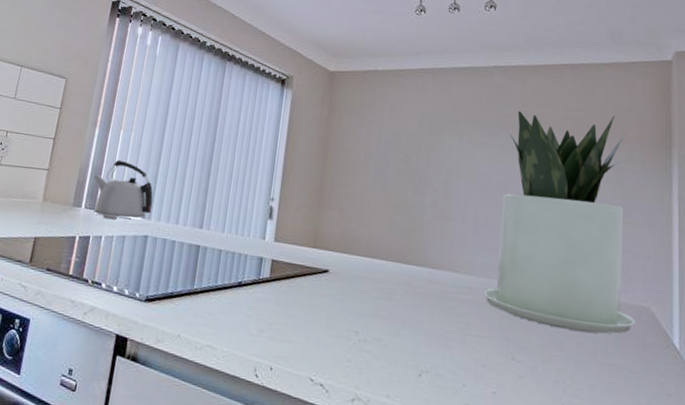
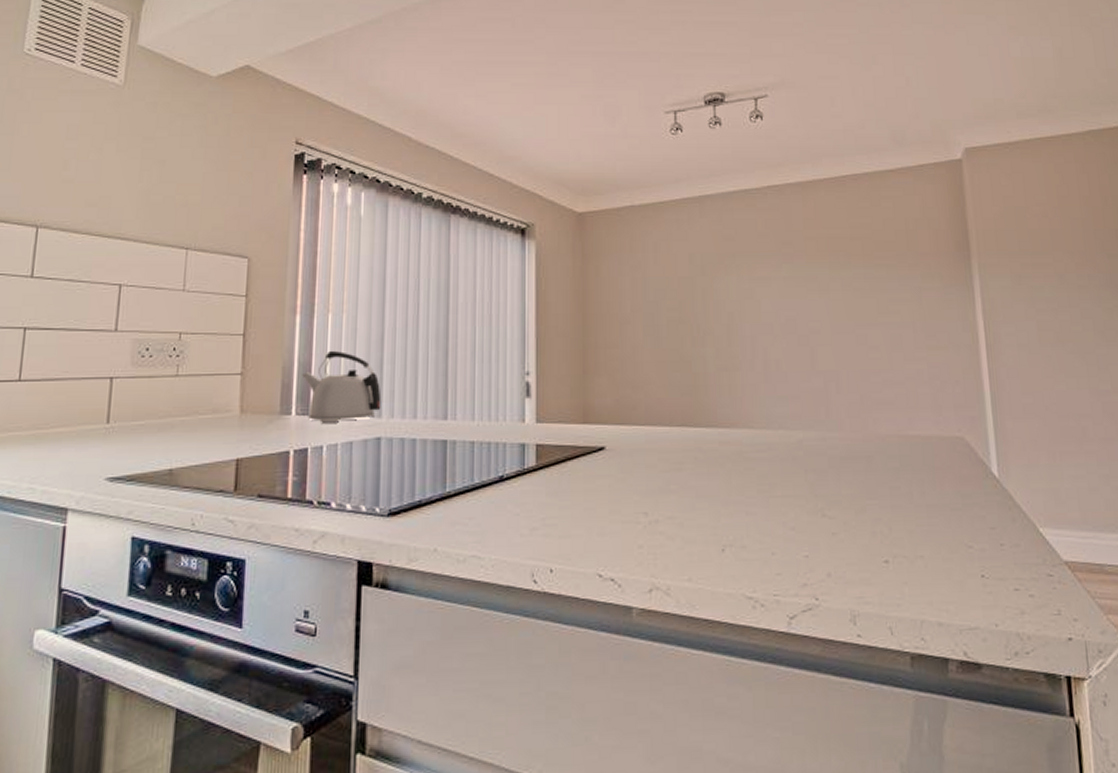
planter: present [483,111,635,334] -> none [783,228,950,474]

